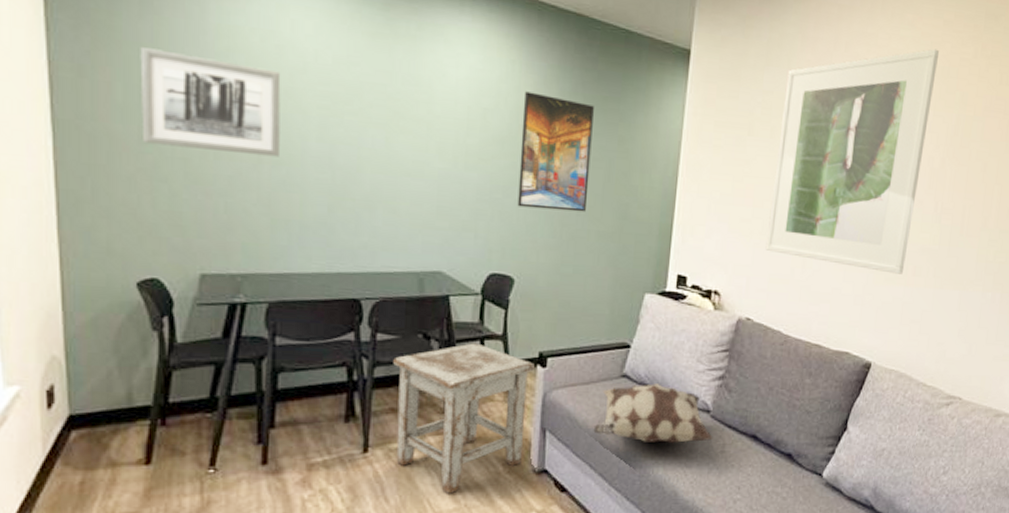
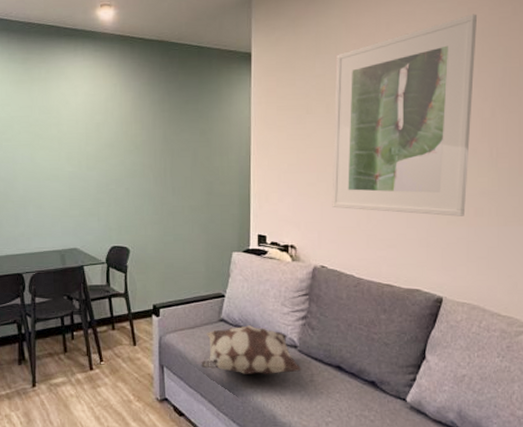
stool: present [393,343,536,494] -> none [48,300,152,418]
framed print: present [517,91,594,212] -> none [125,105,180,194]

